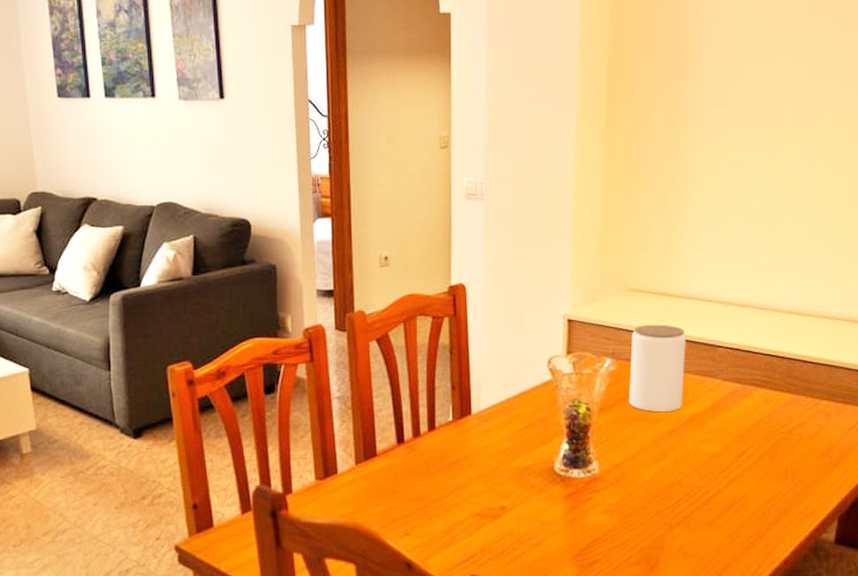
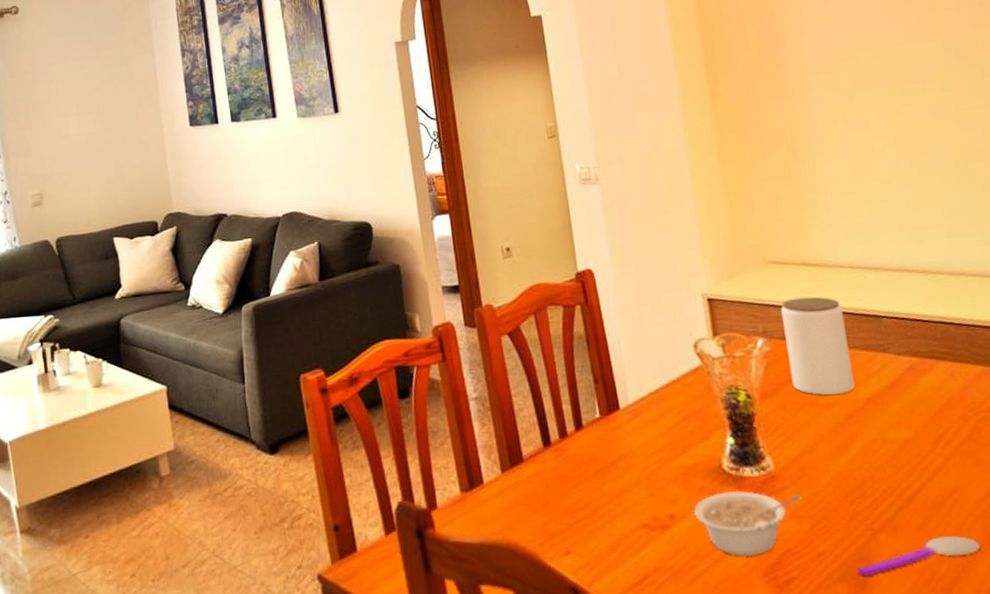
legume: none [522,488,617,543] -> present [693,490,802,557]
spoon: none [651,532,754,561] -> present [857,536,981,577]

